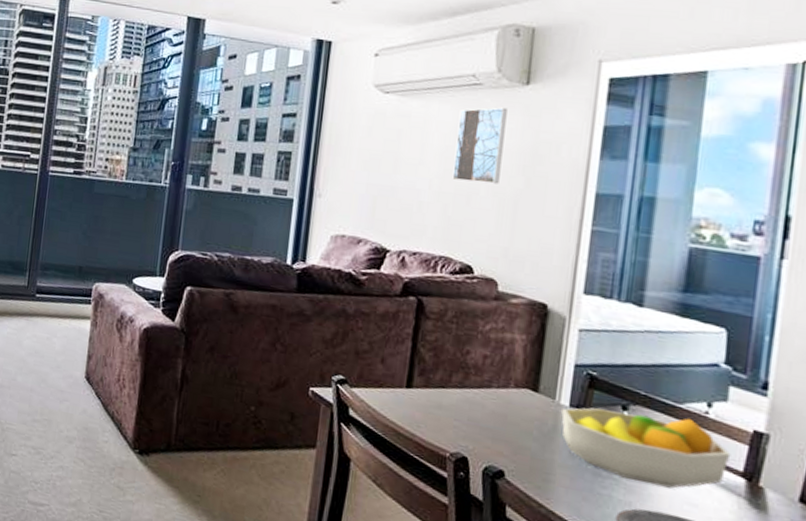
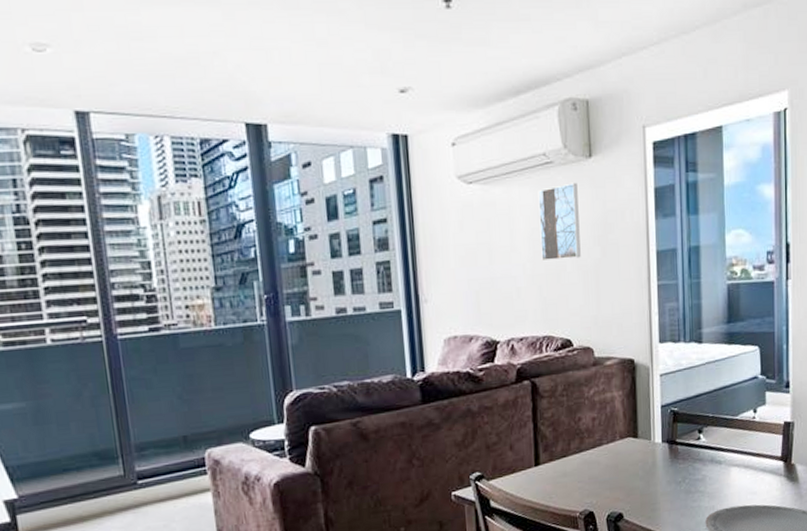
fruit bowl: present [561,407,731,488] -> none [657,425,773,489]

